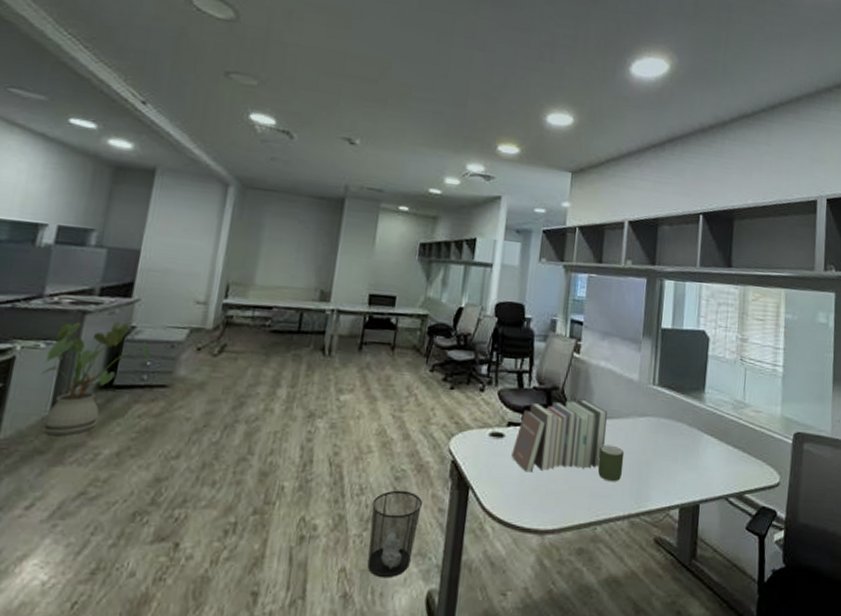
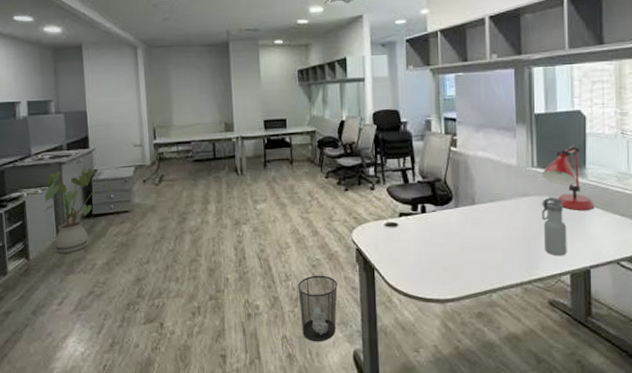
books: present [511,398,608,473] -> none [407,187,491,253]
mug: present [597,444,625,482] -> none [486,224,511,256]
water bottle: none [656,419,681,487] -> present [542,197,567,256]
desk lamp: none [662,365,710,438] -> present [542,145,595,210]

